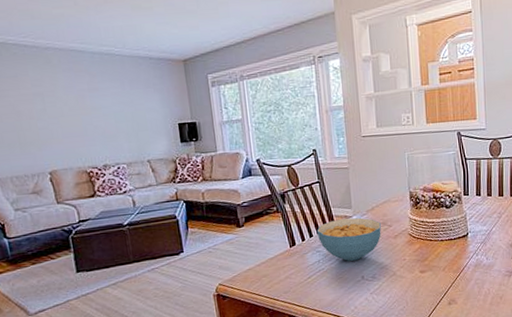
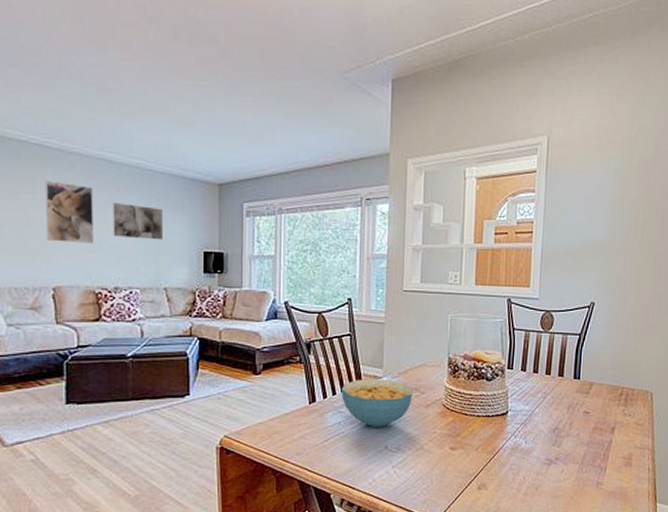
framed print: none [26,76,80,131] -> present [44,180,95,243]
wall art: none [90,88,140,120] -> present [113,203,162,240]

